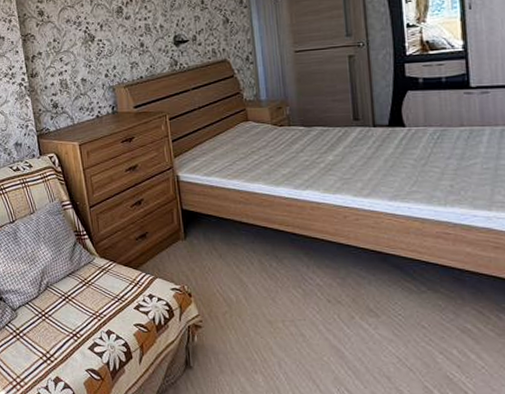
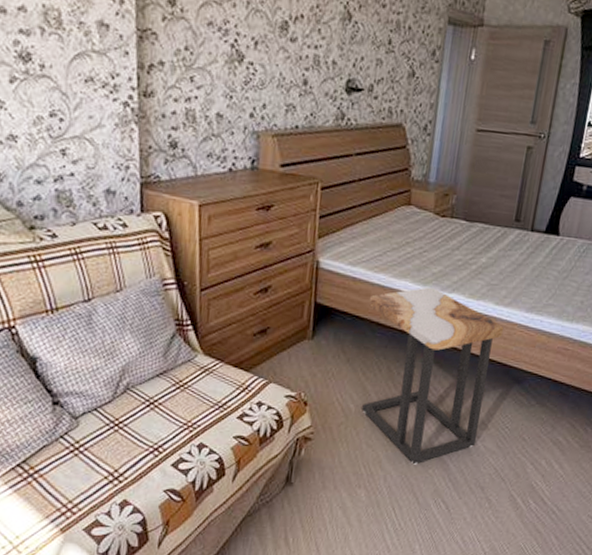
side table: none [228,187,370,352] -> present [362,287,504,465]

